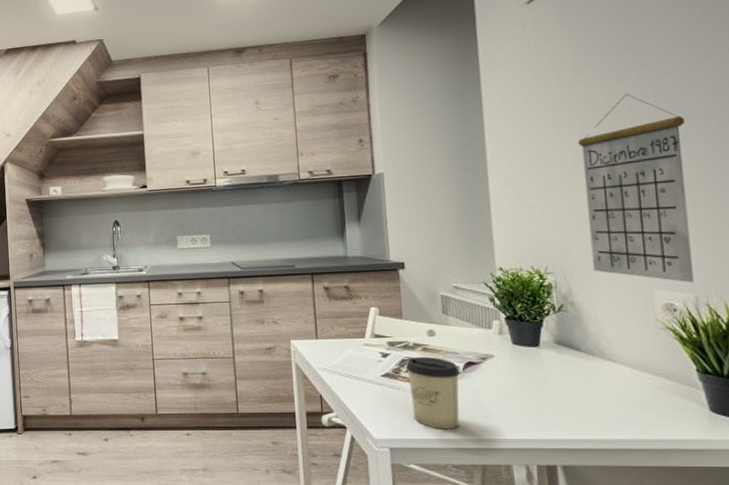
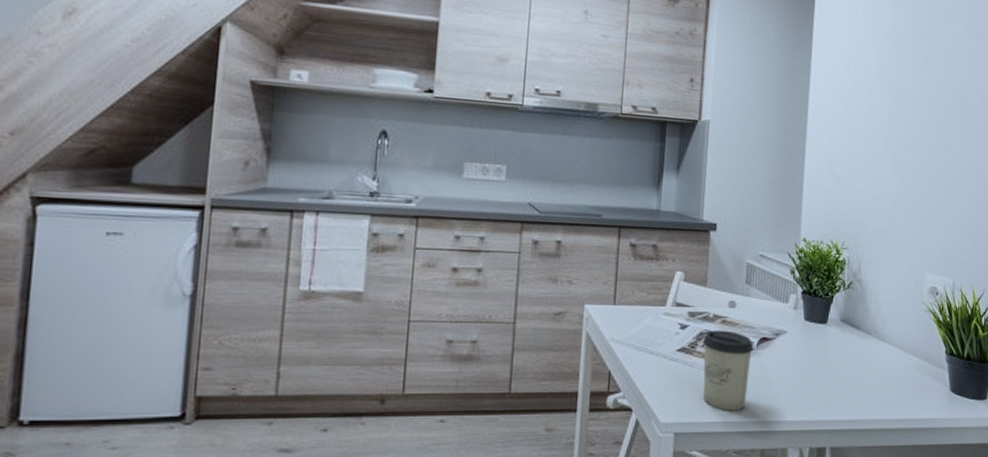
calendar: present [578,94,694,283] -> none [880,79,966,269]

